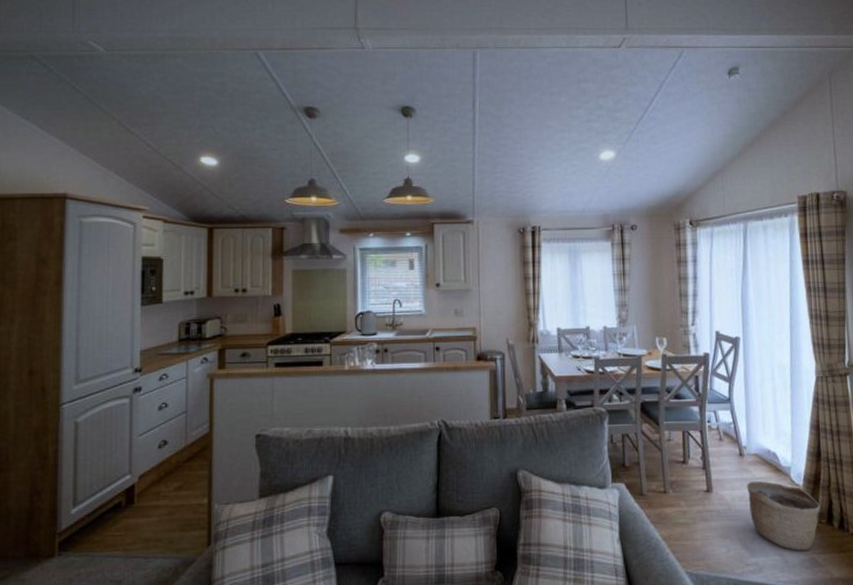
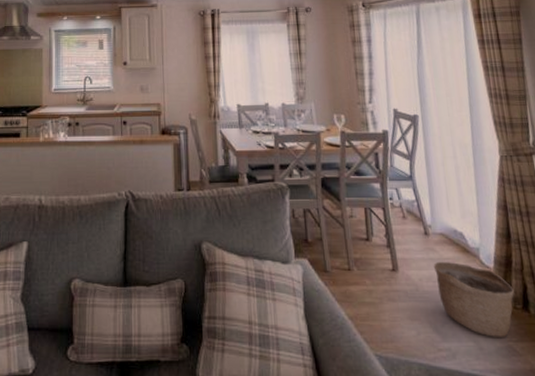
kettle: present [354,310,377,337] -> none [49,86,70,111]

